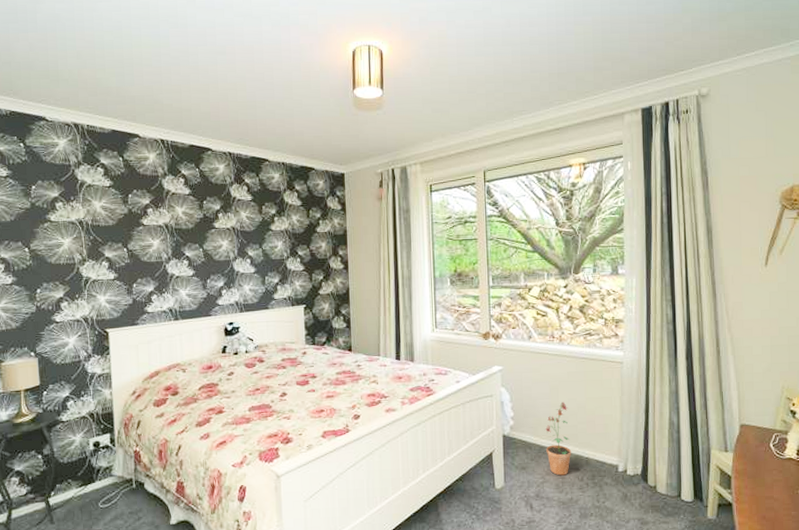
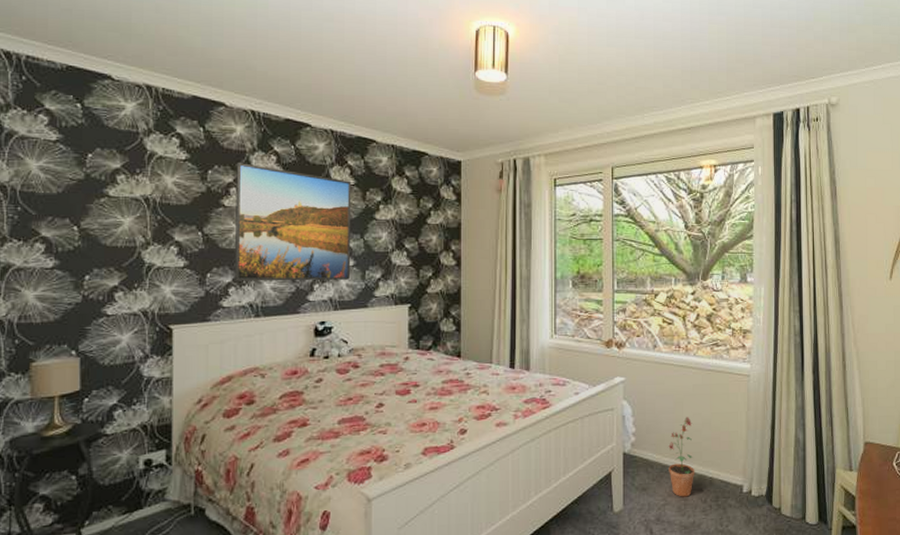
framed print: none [151,186,252,290] -> present [235,163,352,281]

